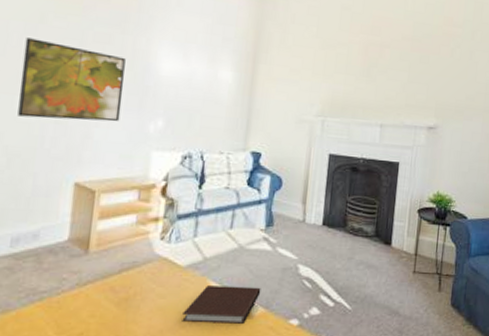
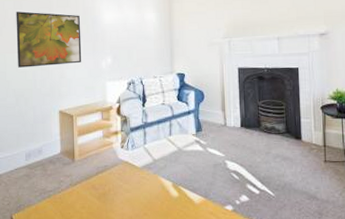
notebook: present [182,286,261,324] -> none [144,180,200,211]

